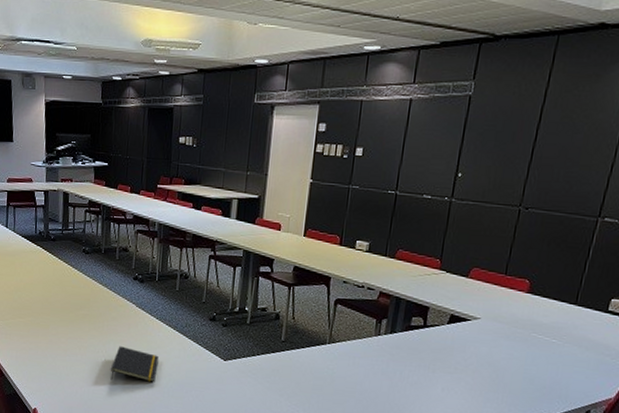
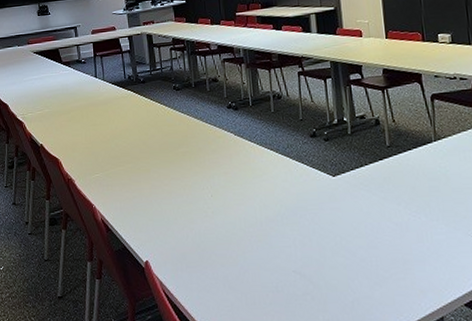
notepad: present [110,346,159,383] -> none [218,179,267,217]

